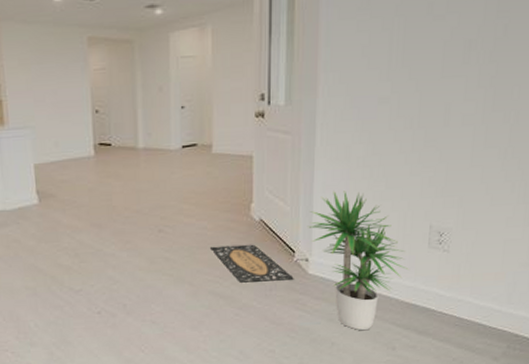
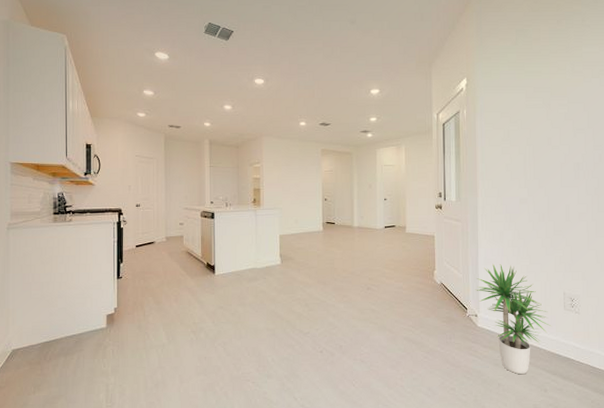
doormat: present [210,244,294,283] -> none [405,301,467,332]

